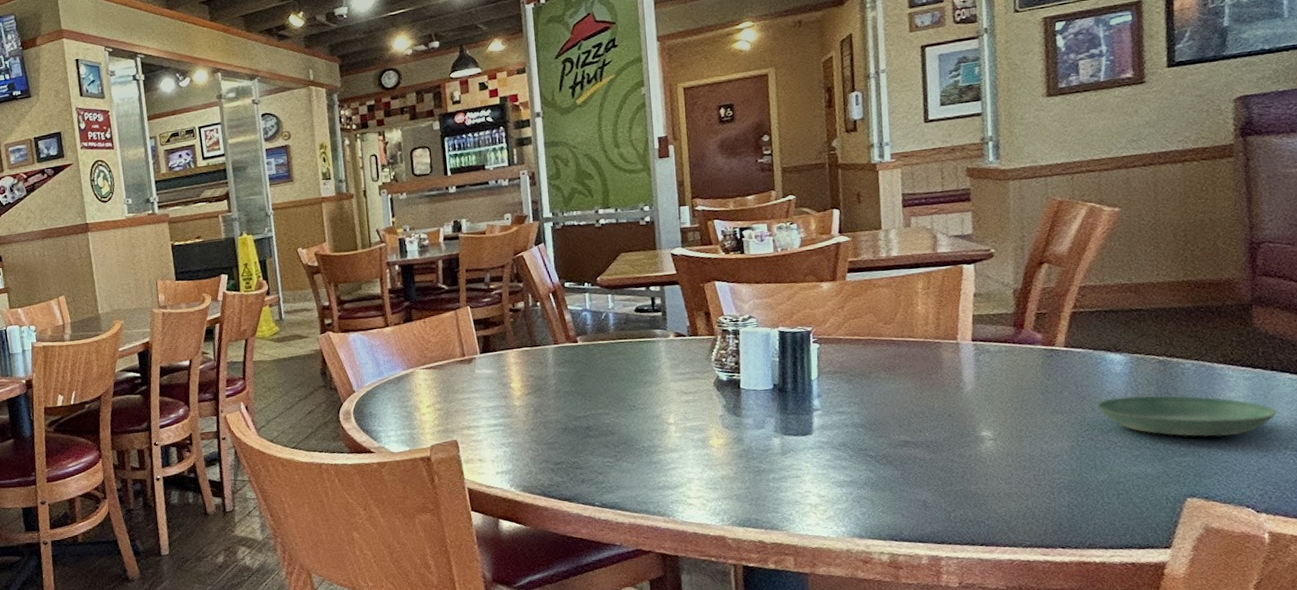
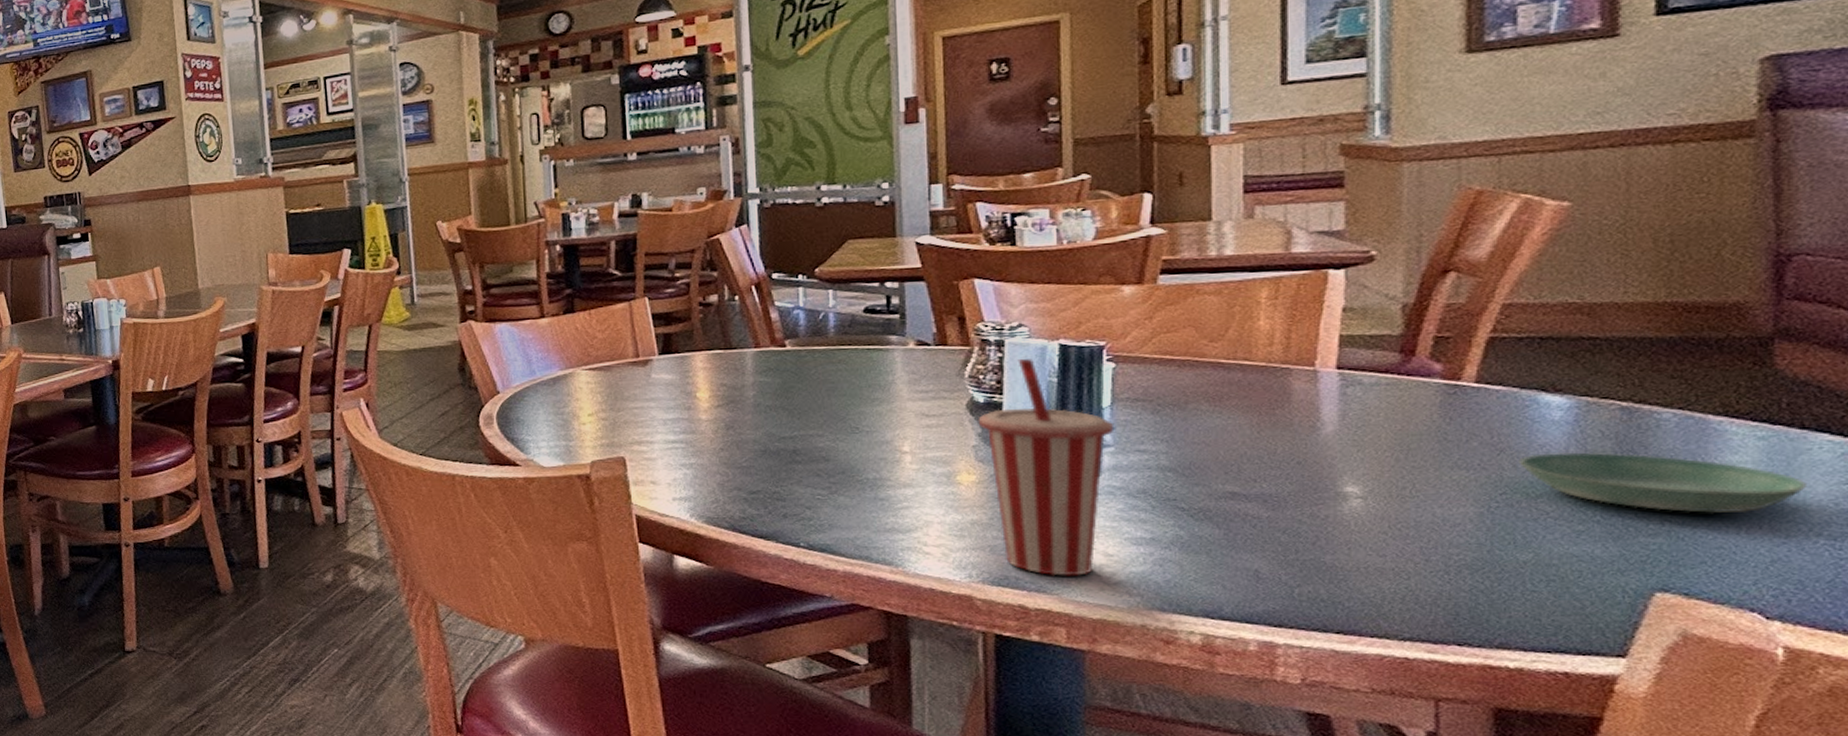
cup with straw: none [723,344,821,516] -> present [978,359,1115,576]

